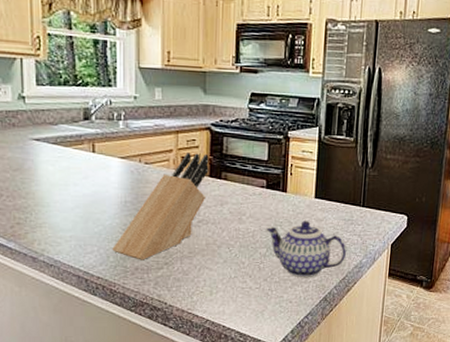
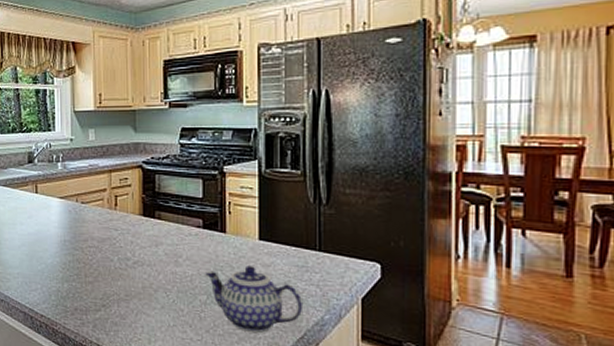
knife block: present [112,153,209,260] -> none [54,192,142,301]

